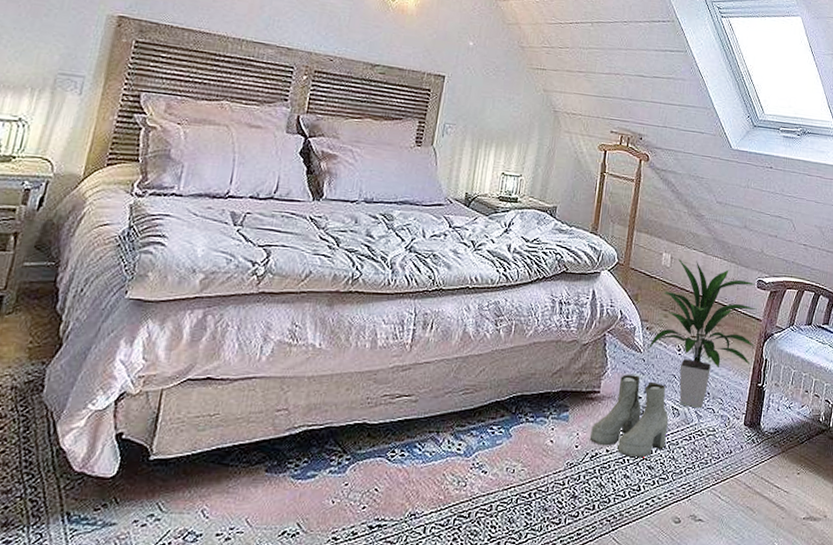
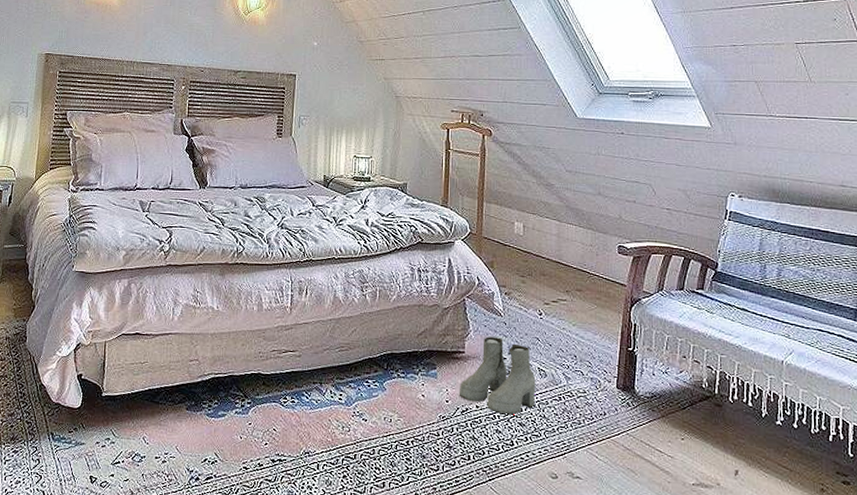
indoor plant: present [647,256,757,409] -> none [507,225,621,371]

